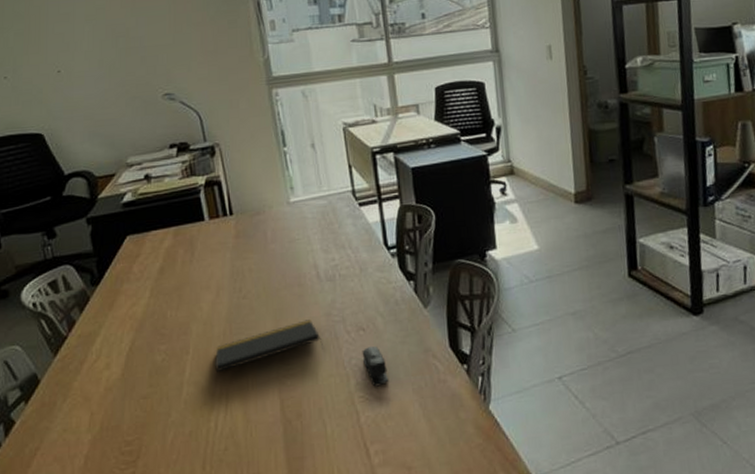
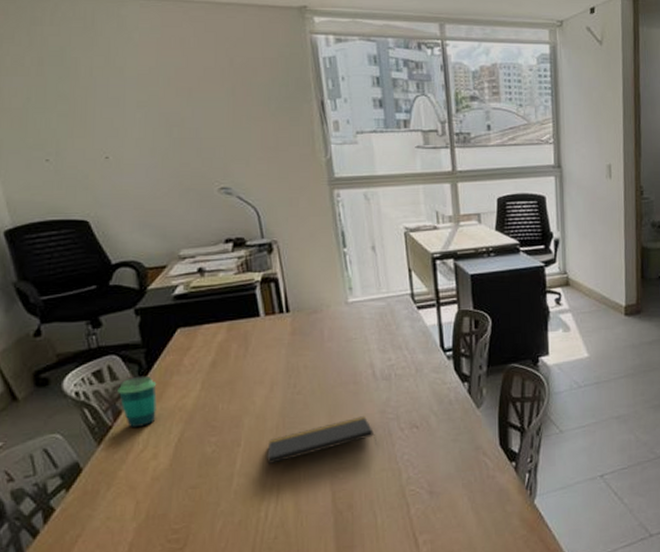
cup: none [72,284,108,338] -> present [118,375,157,428]
stapler: present [362,345,389,387] -> none [414,442,440,481]

